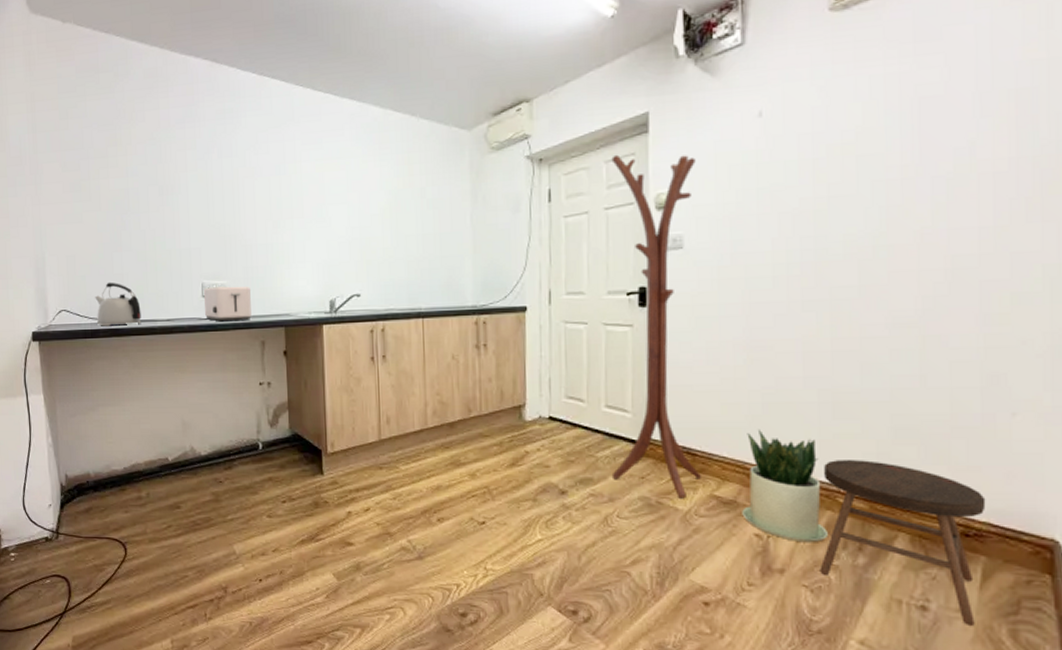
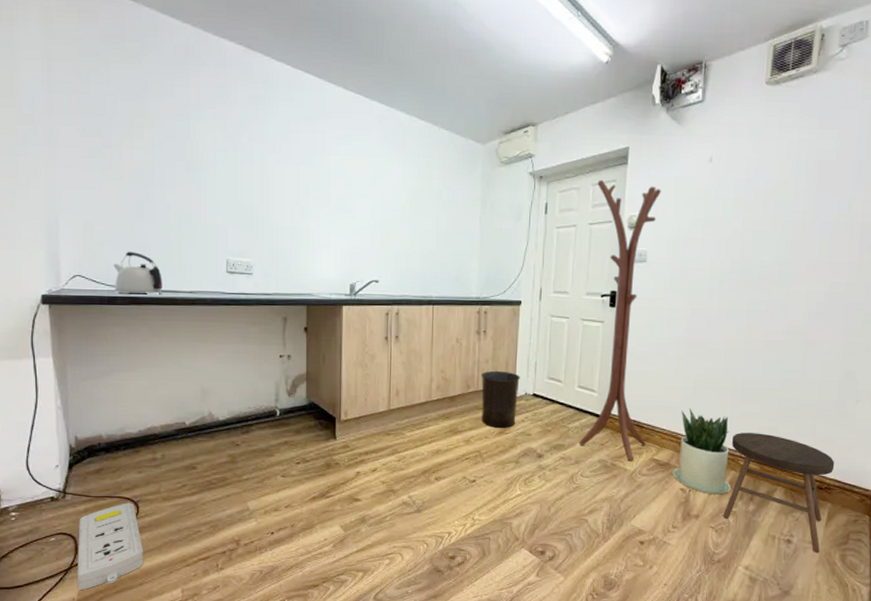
power strip: none [71,544,134,637] -> present [77,503,144,591]
toaster: present [204,286,251,322] -> none [229,264,275,298]
waste bin: none [483,390,533,459] -> present [480,370,521,428]

